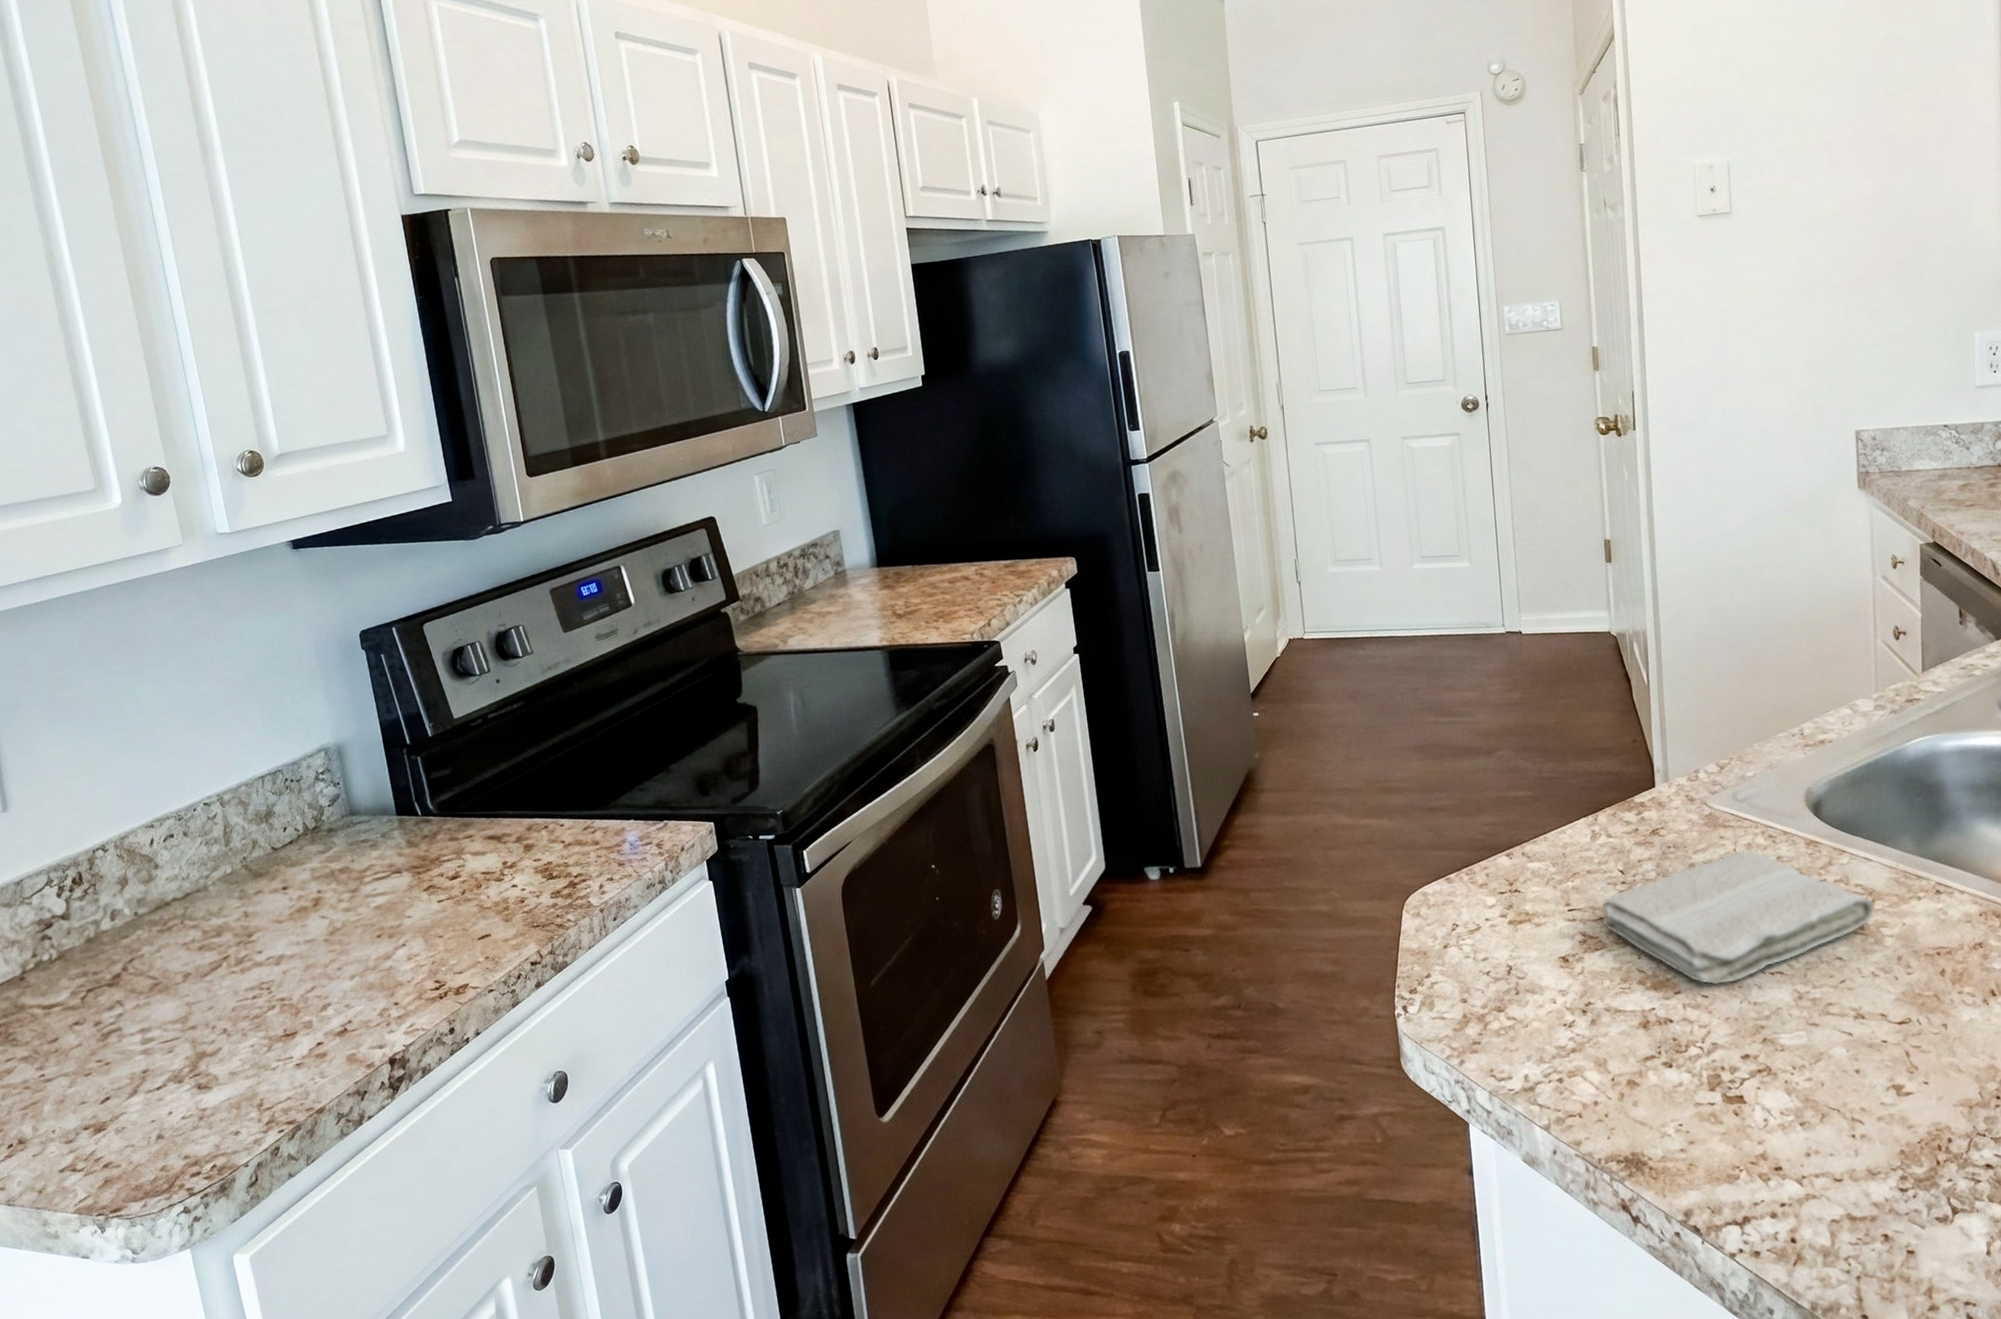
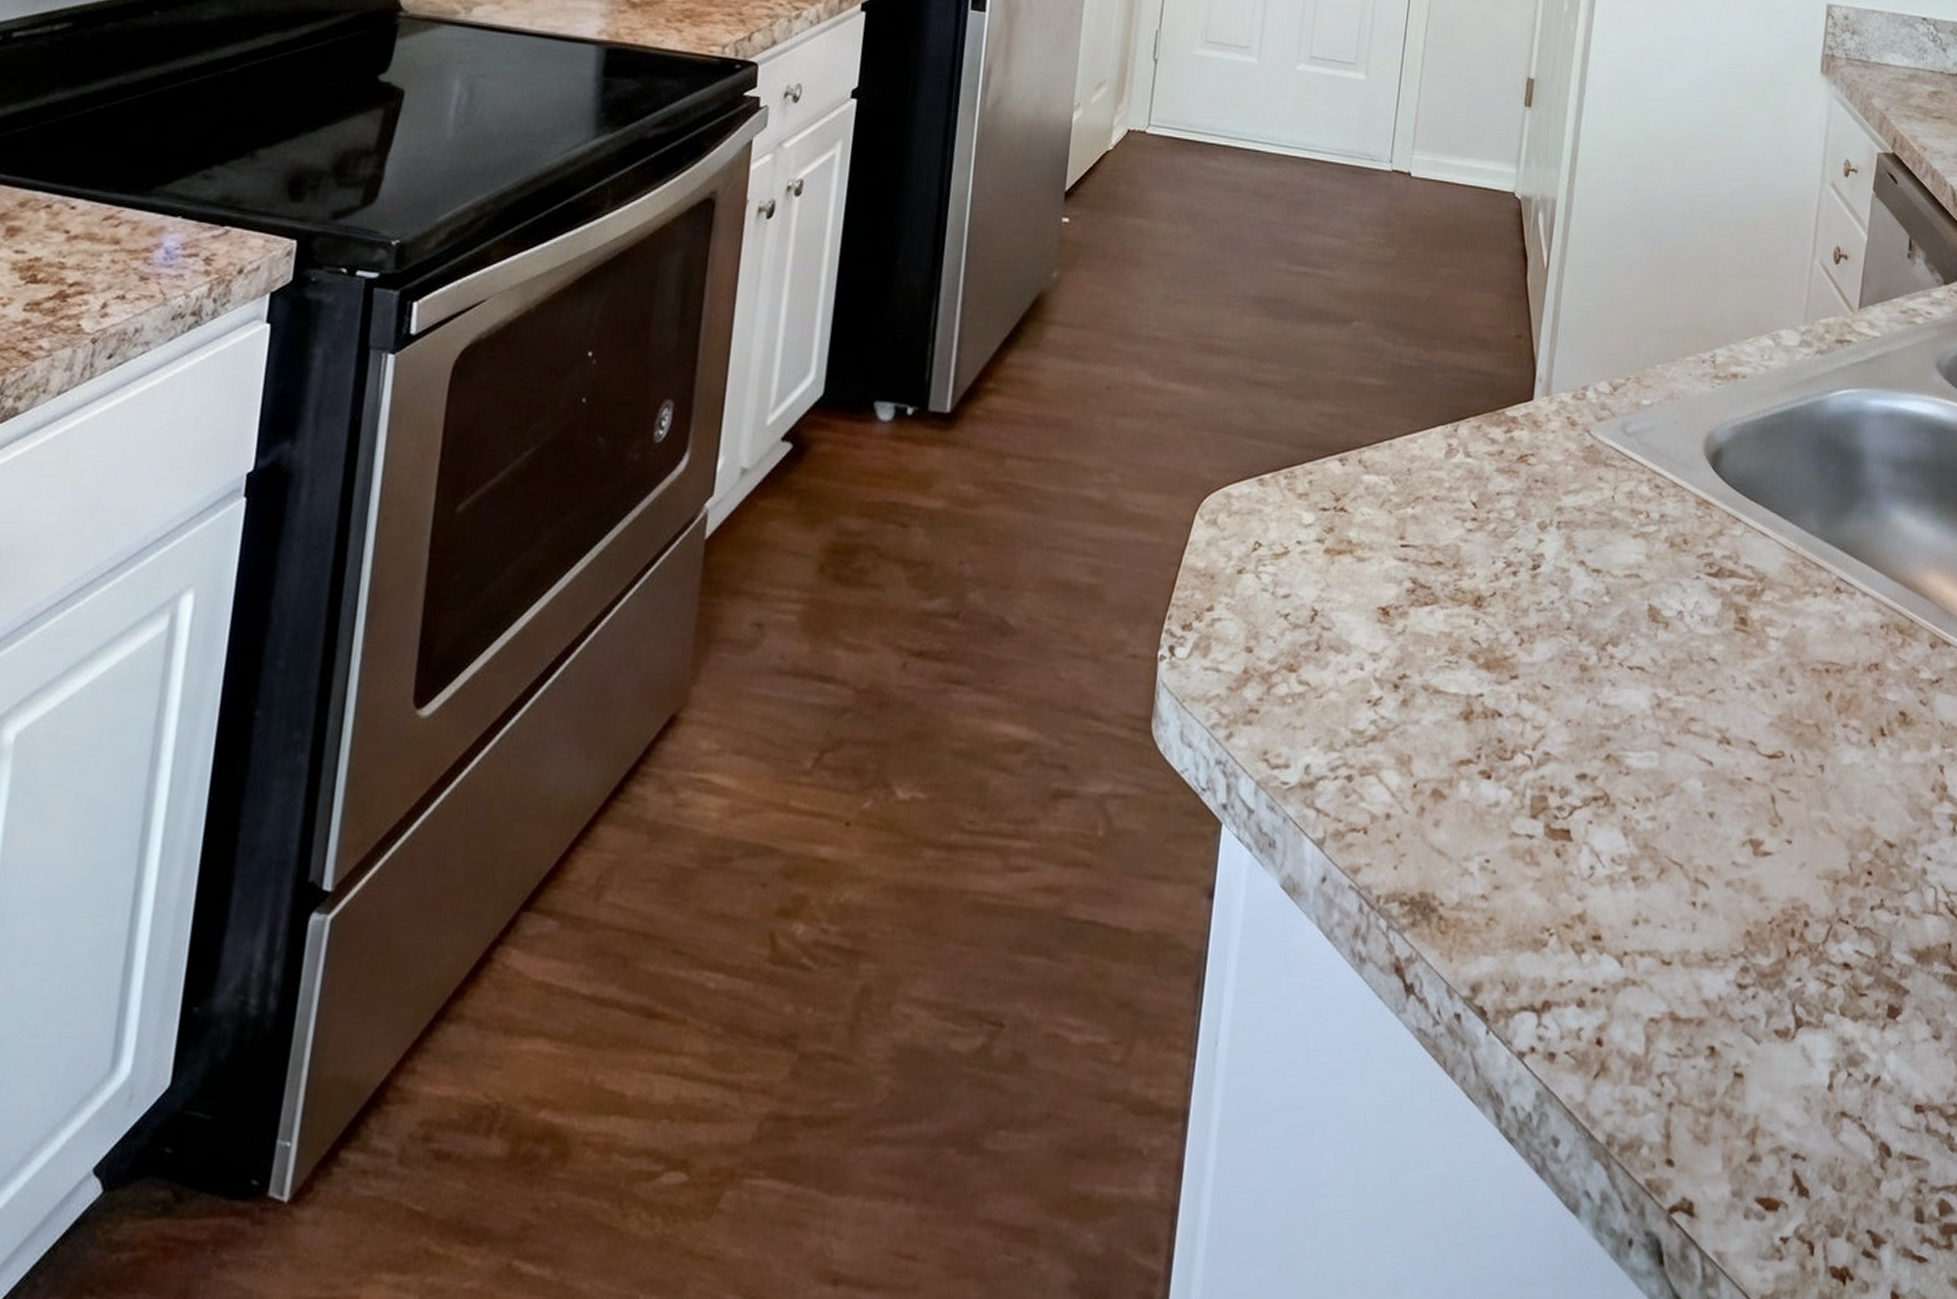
washcloth: present [1602,849,1875,986] -> none [1439,499,1764,674]

